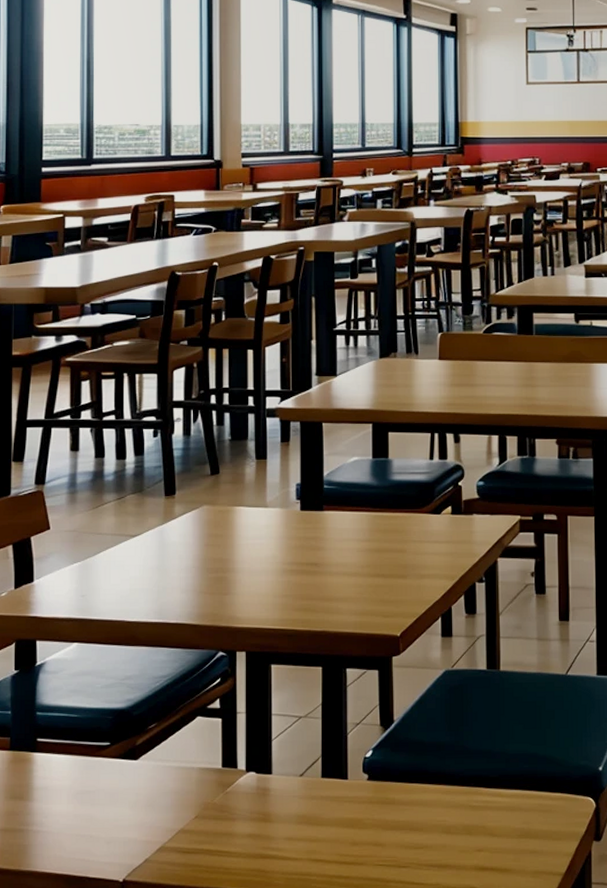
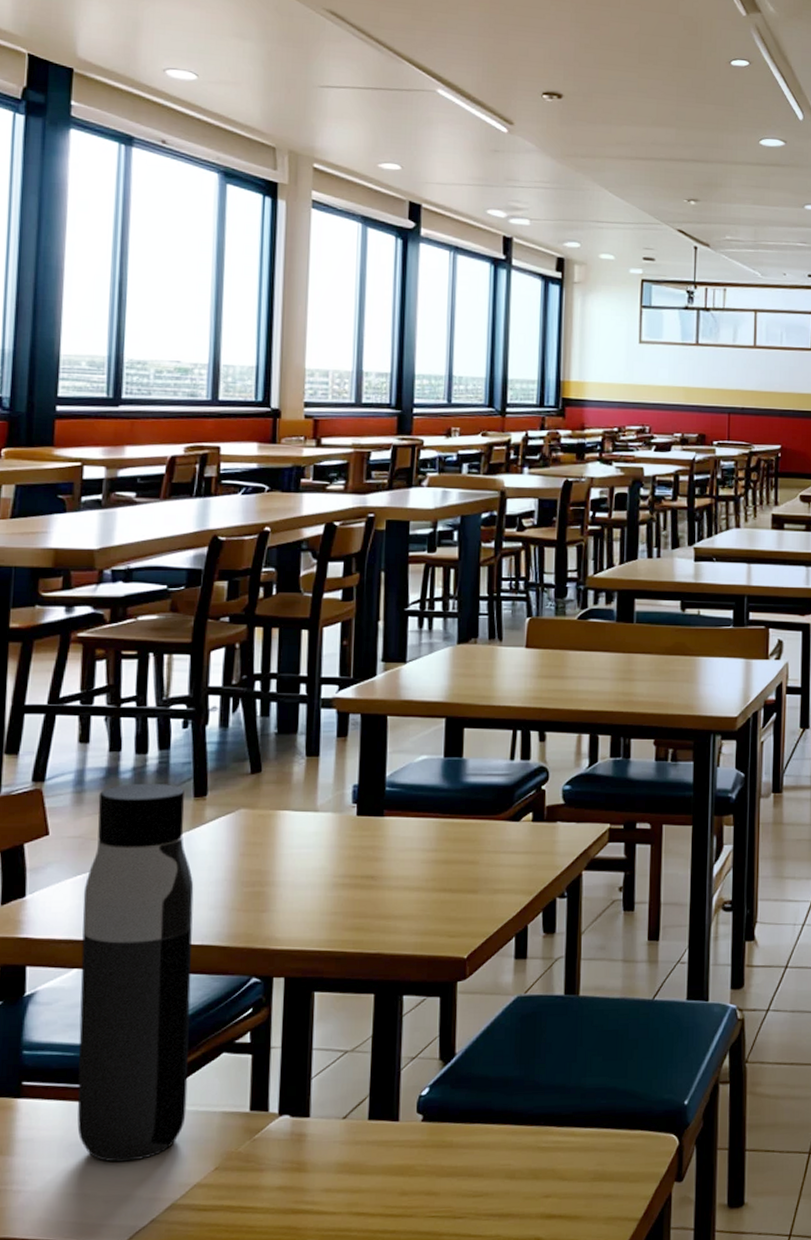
water bottle: none [79,484,170,809] -> present [77,783,194,1162]

